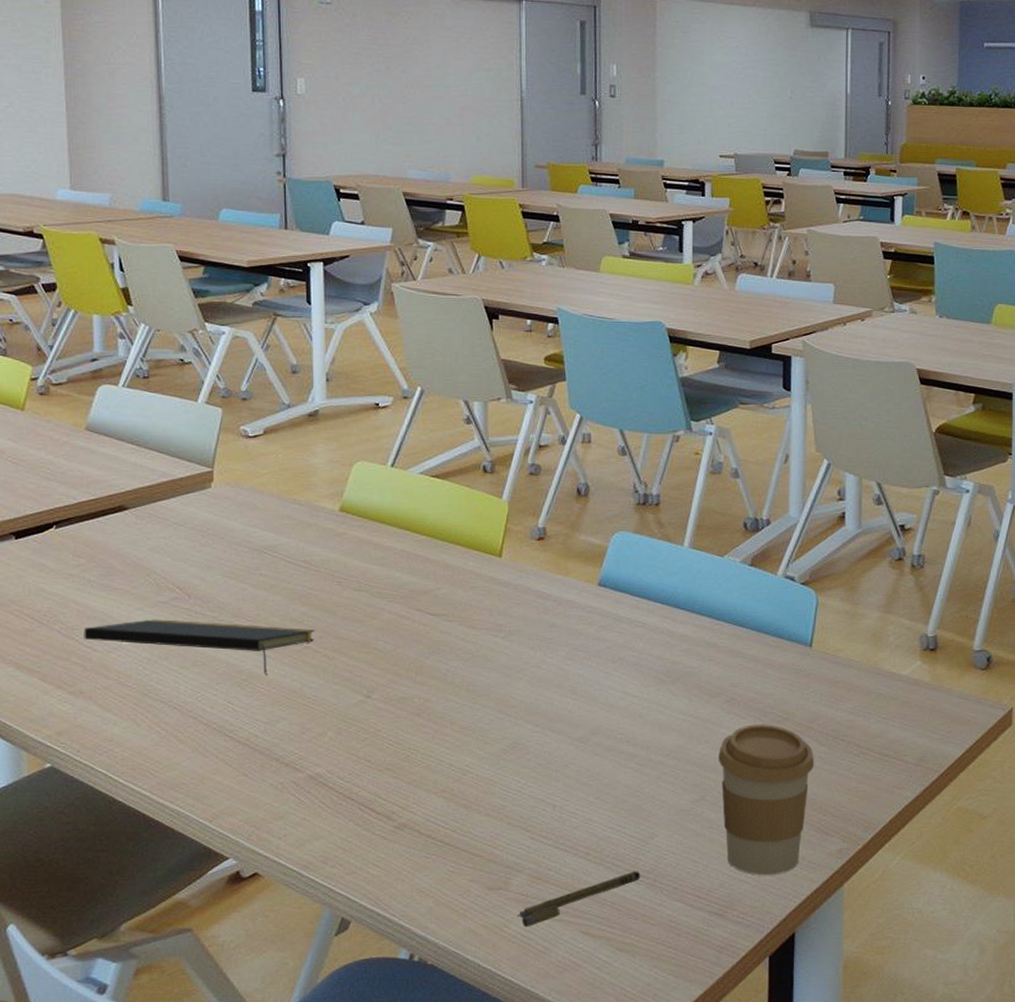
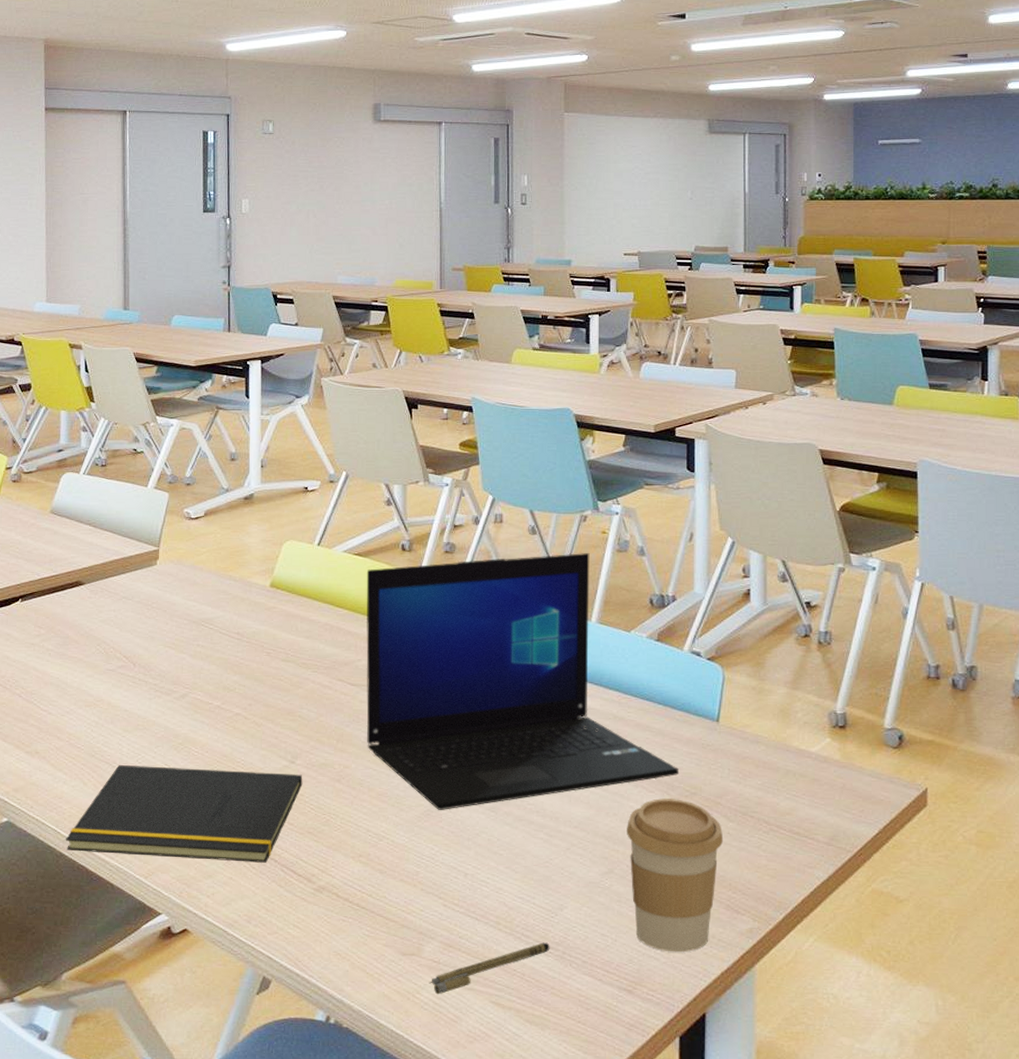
notepad: present [84,619,315,675] -> none [41,685,245,740]
notepad: none [118,704,380,802] -> present [65,765,303,863]
laptop: none [445,475,772,742] -> present [366,553,680,810]

